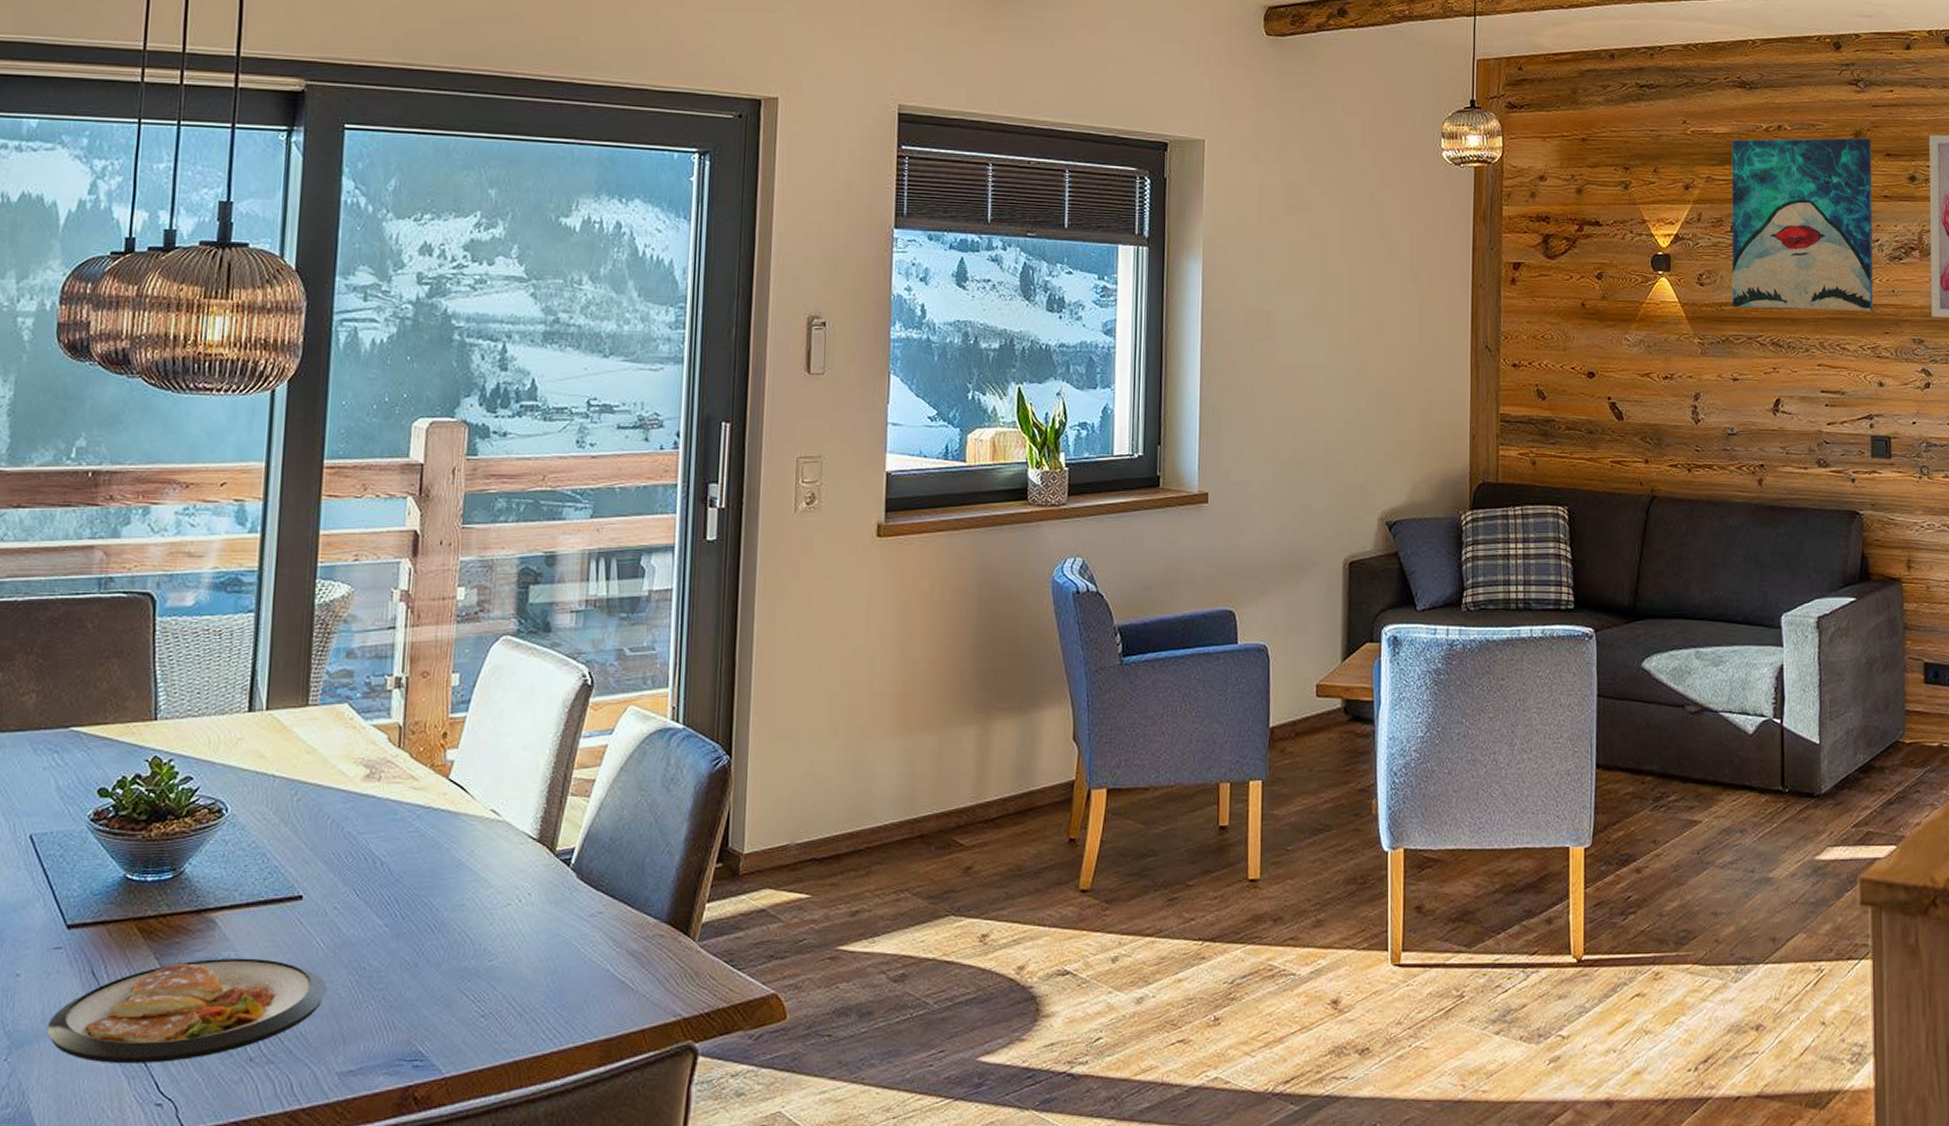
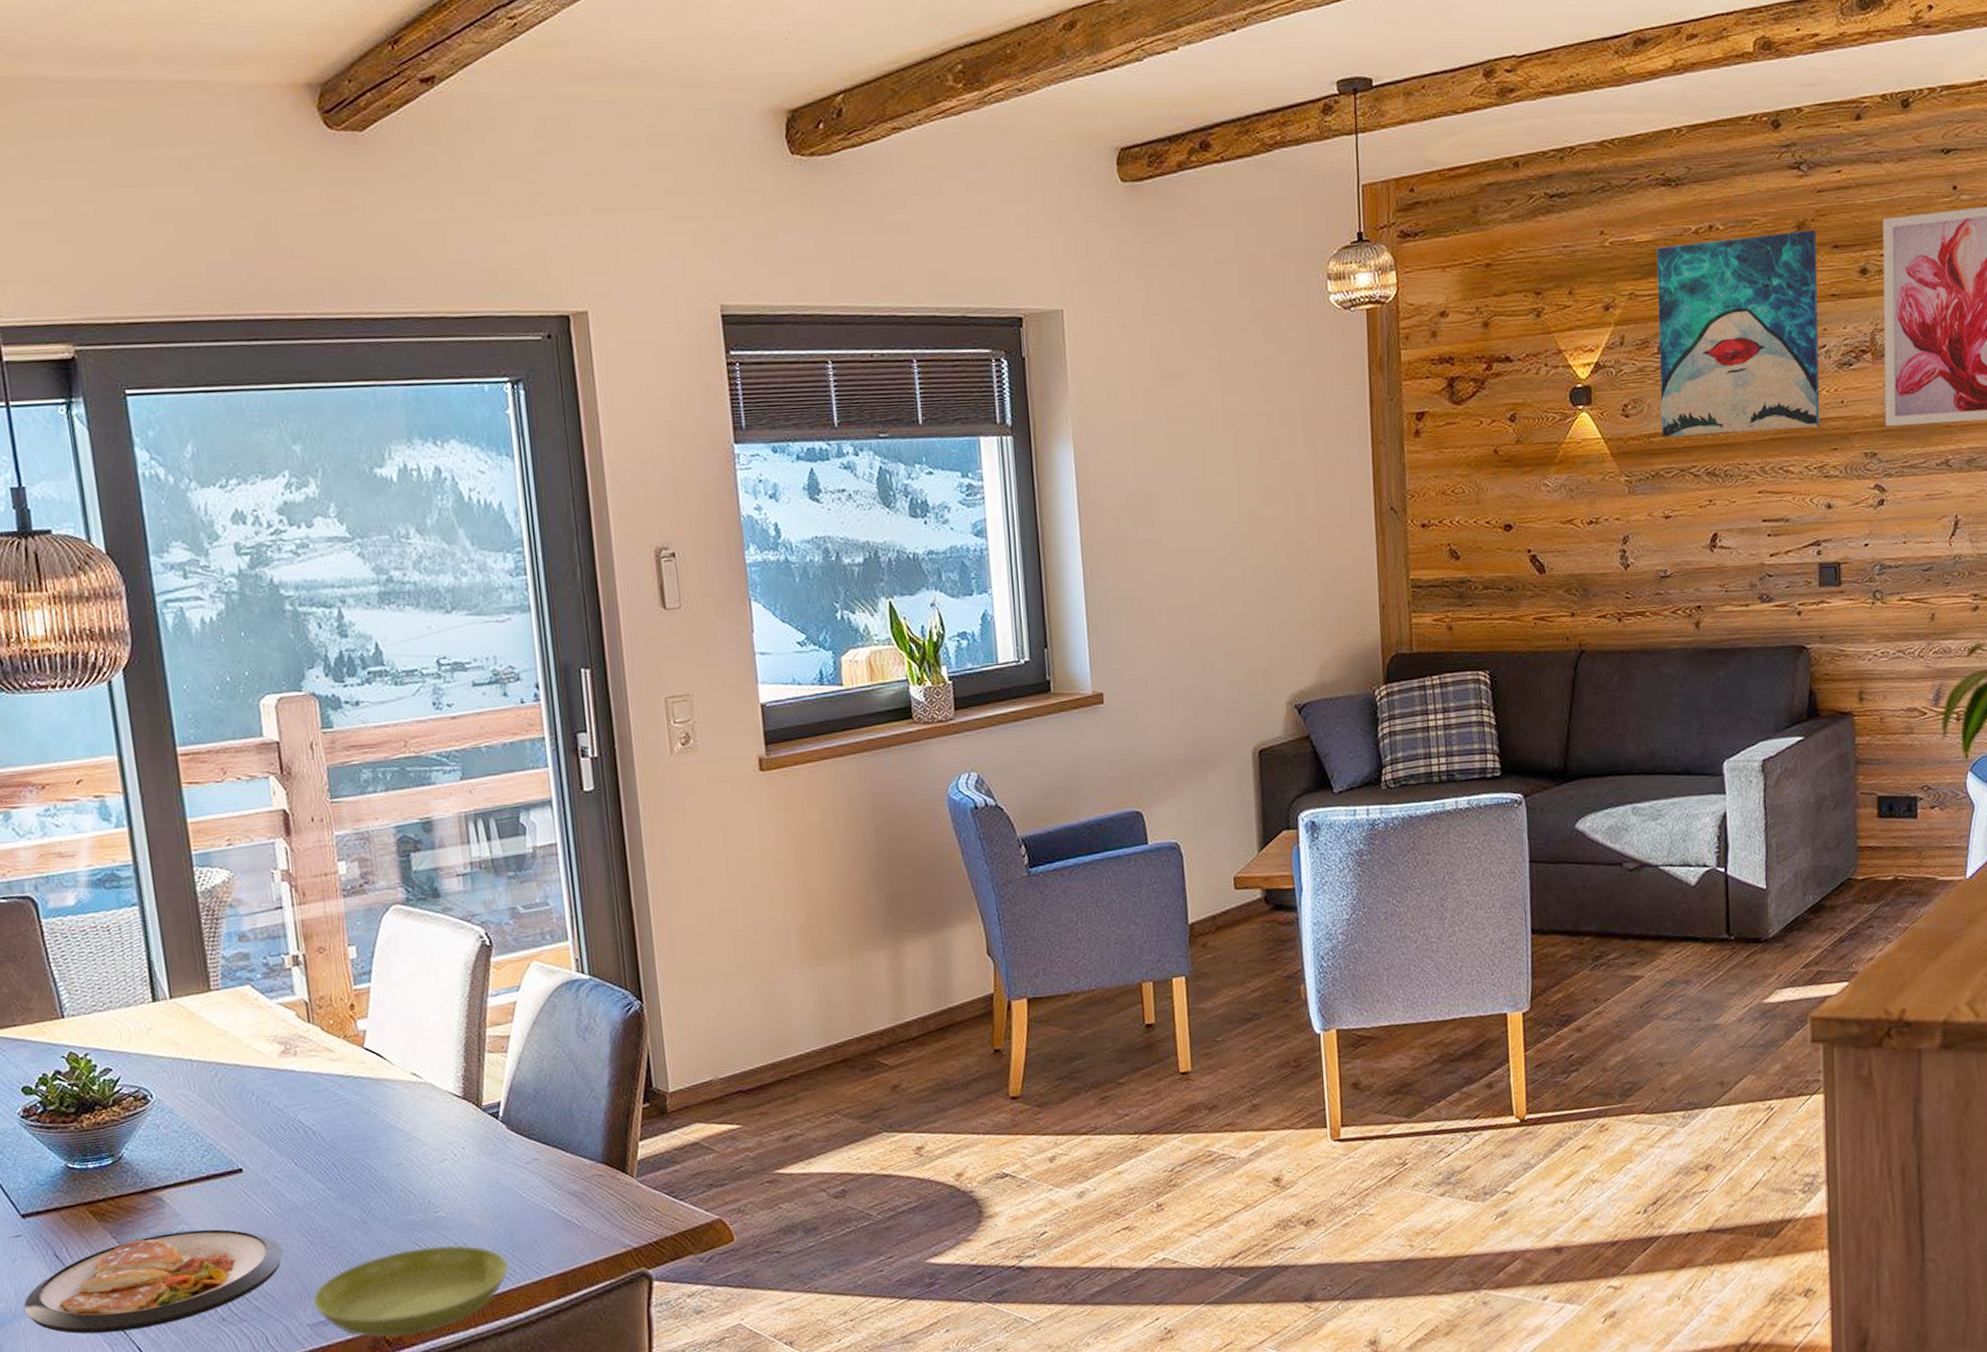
saucer: none [347,998,554,1095] -> present [313,1245,509,1338]

